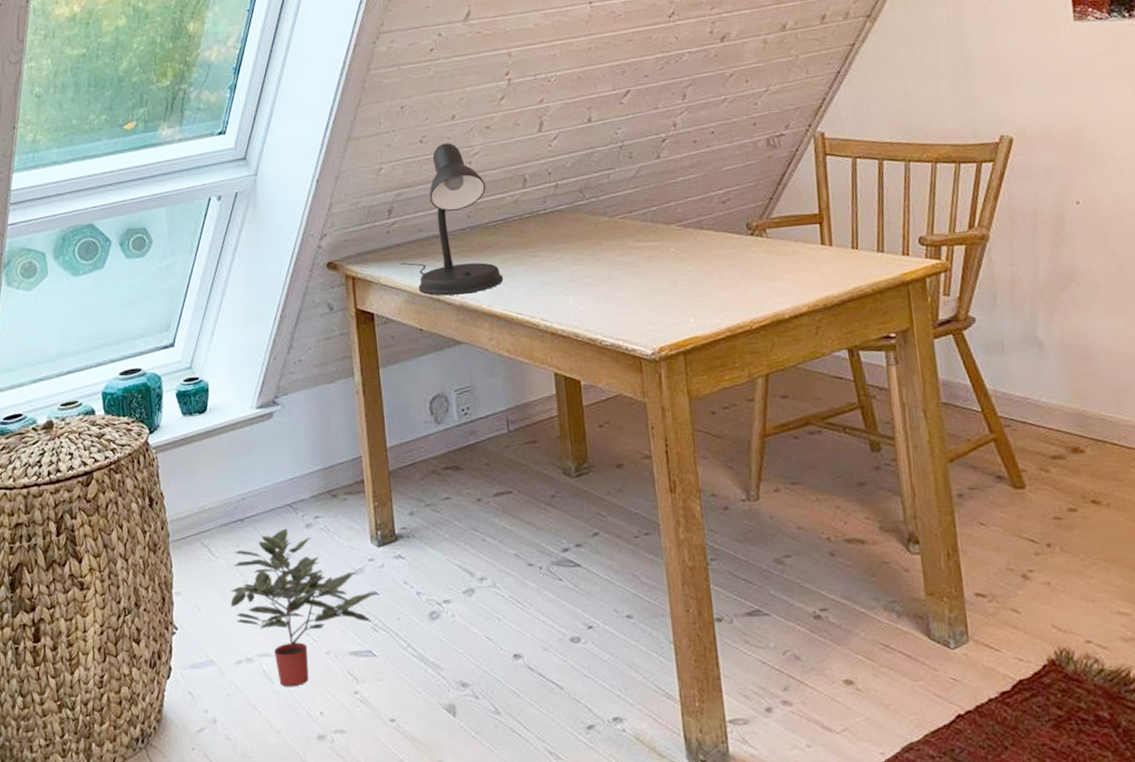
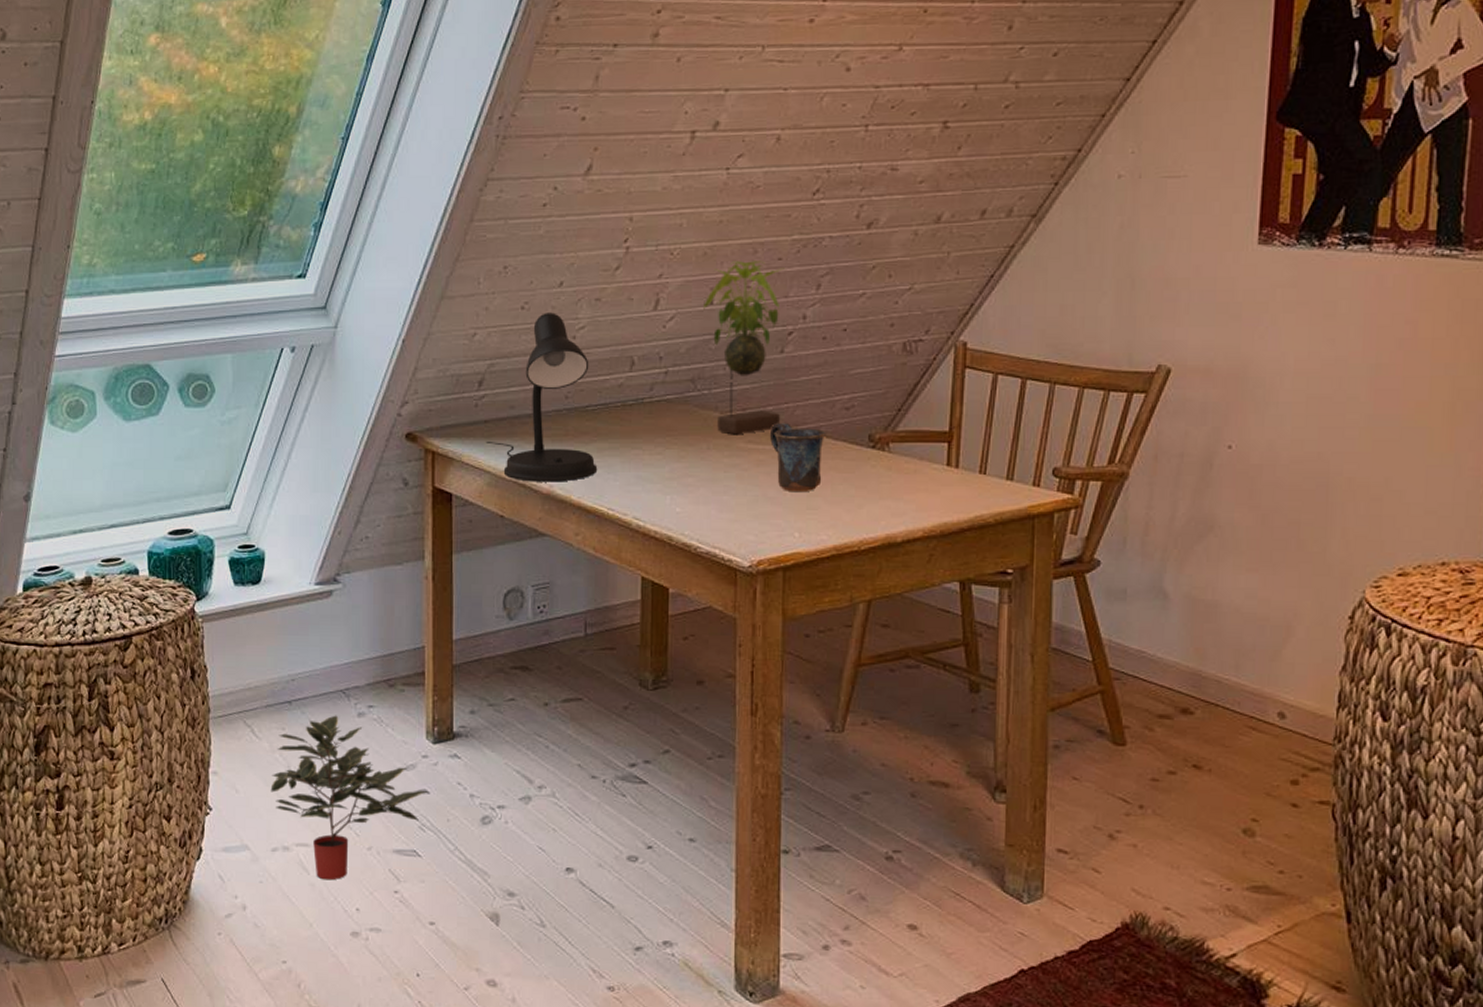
plant: none [583,79,664,236] -> present [703,261,785,435]
mug: none [656,219,709,282] -> present [770,422,826,491]

